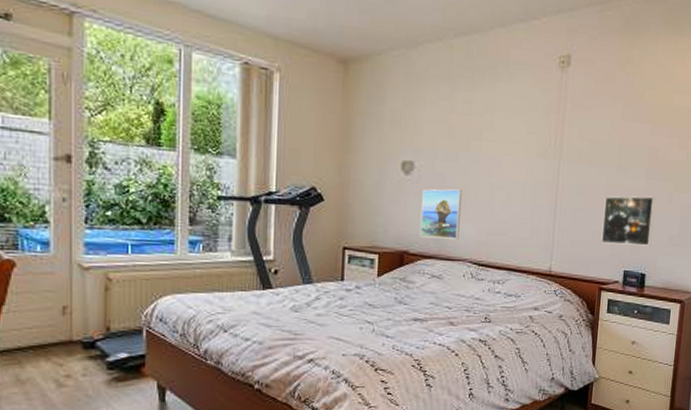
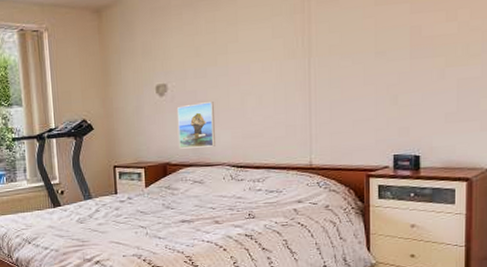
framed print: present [601,196,655,246] -> none [363,76,423,131]

